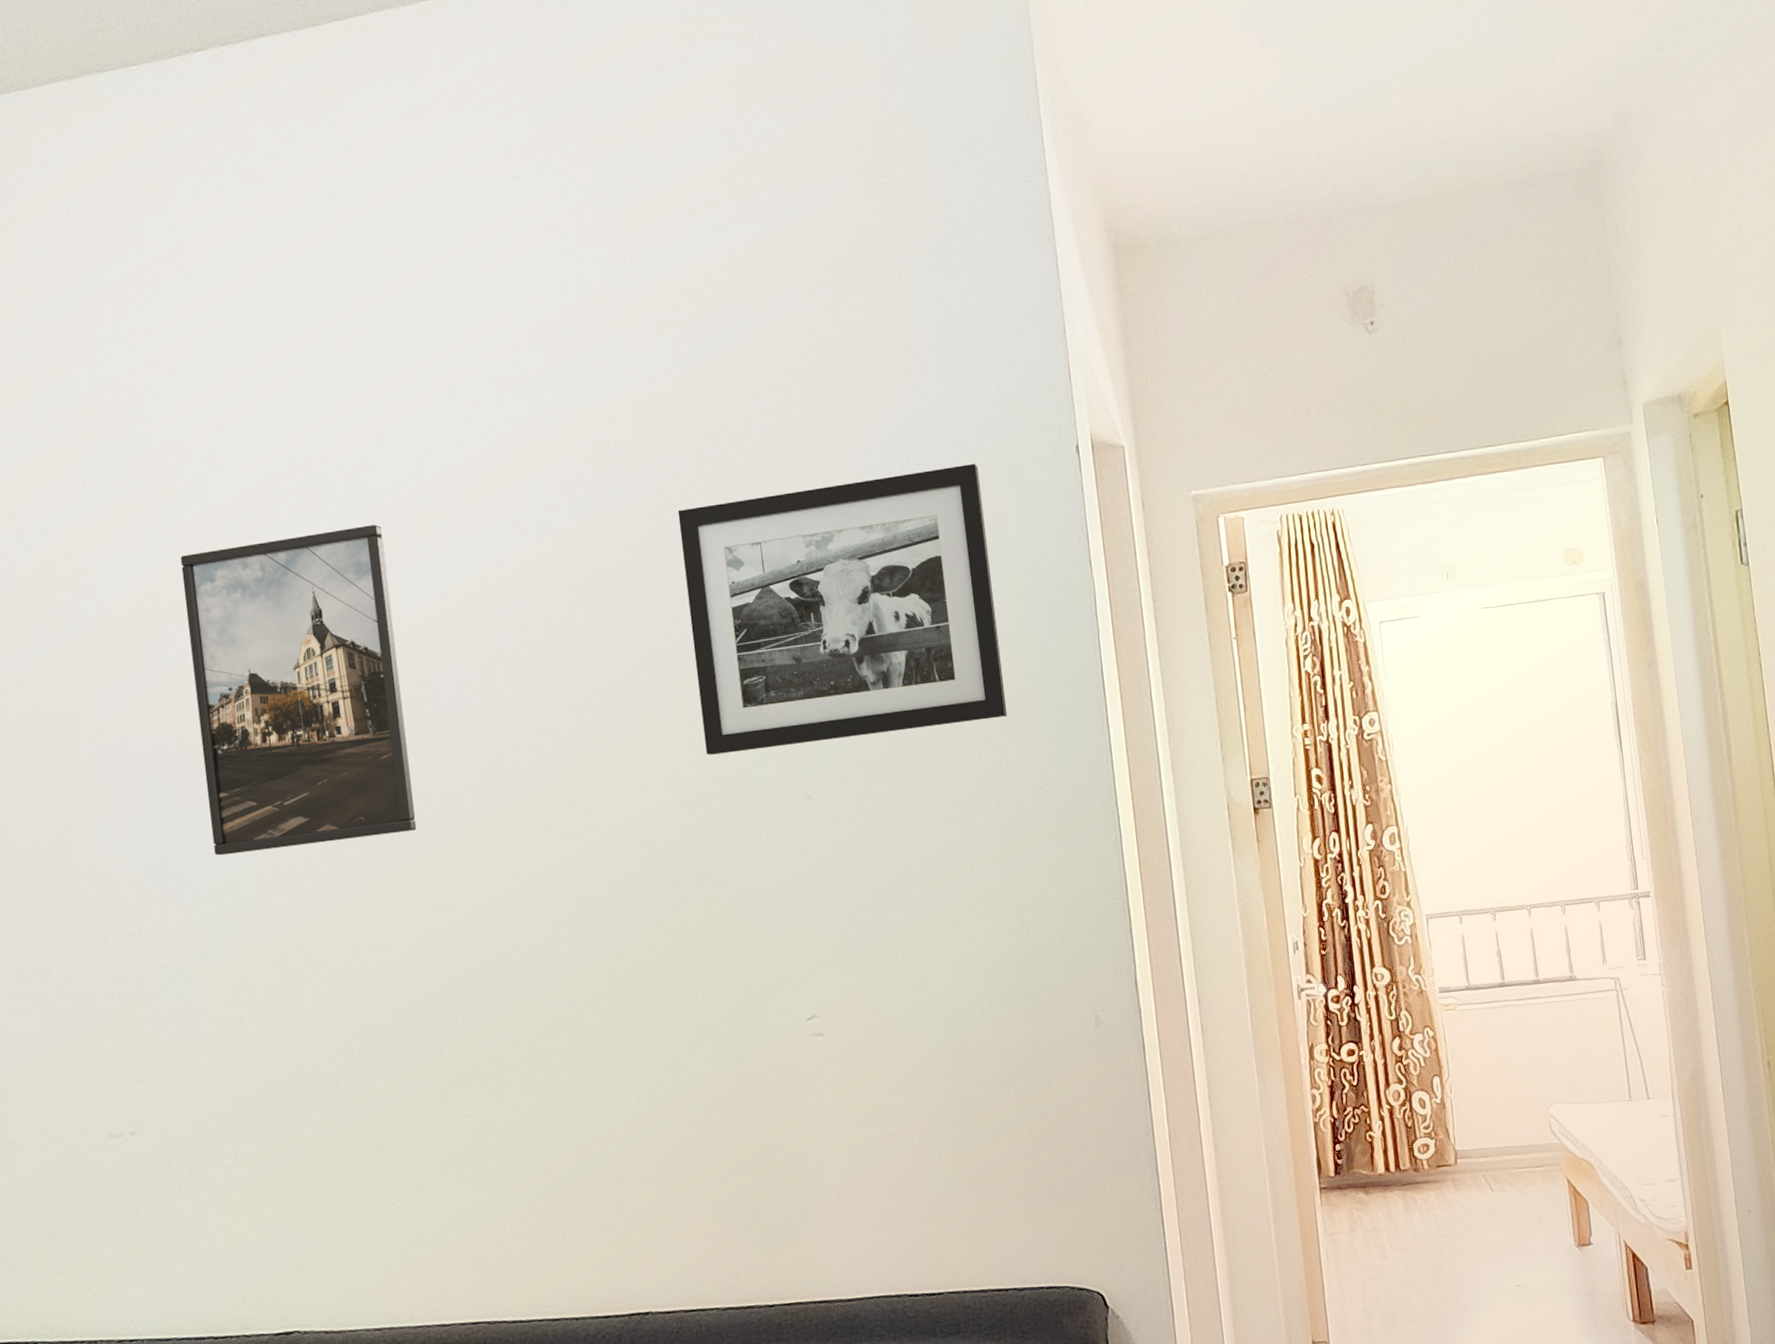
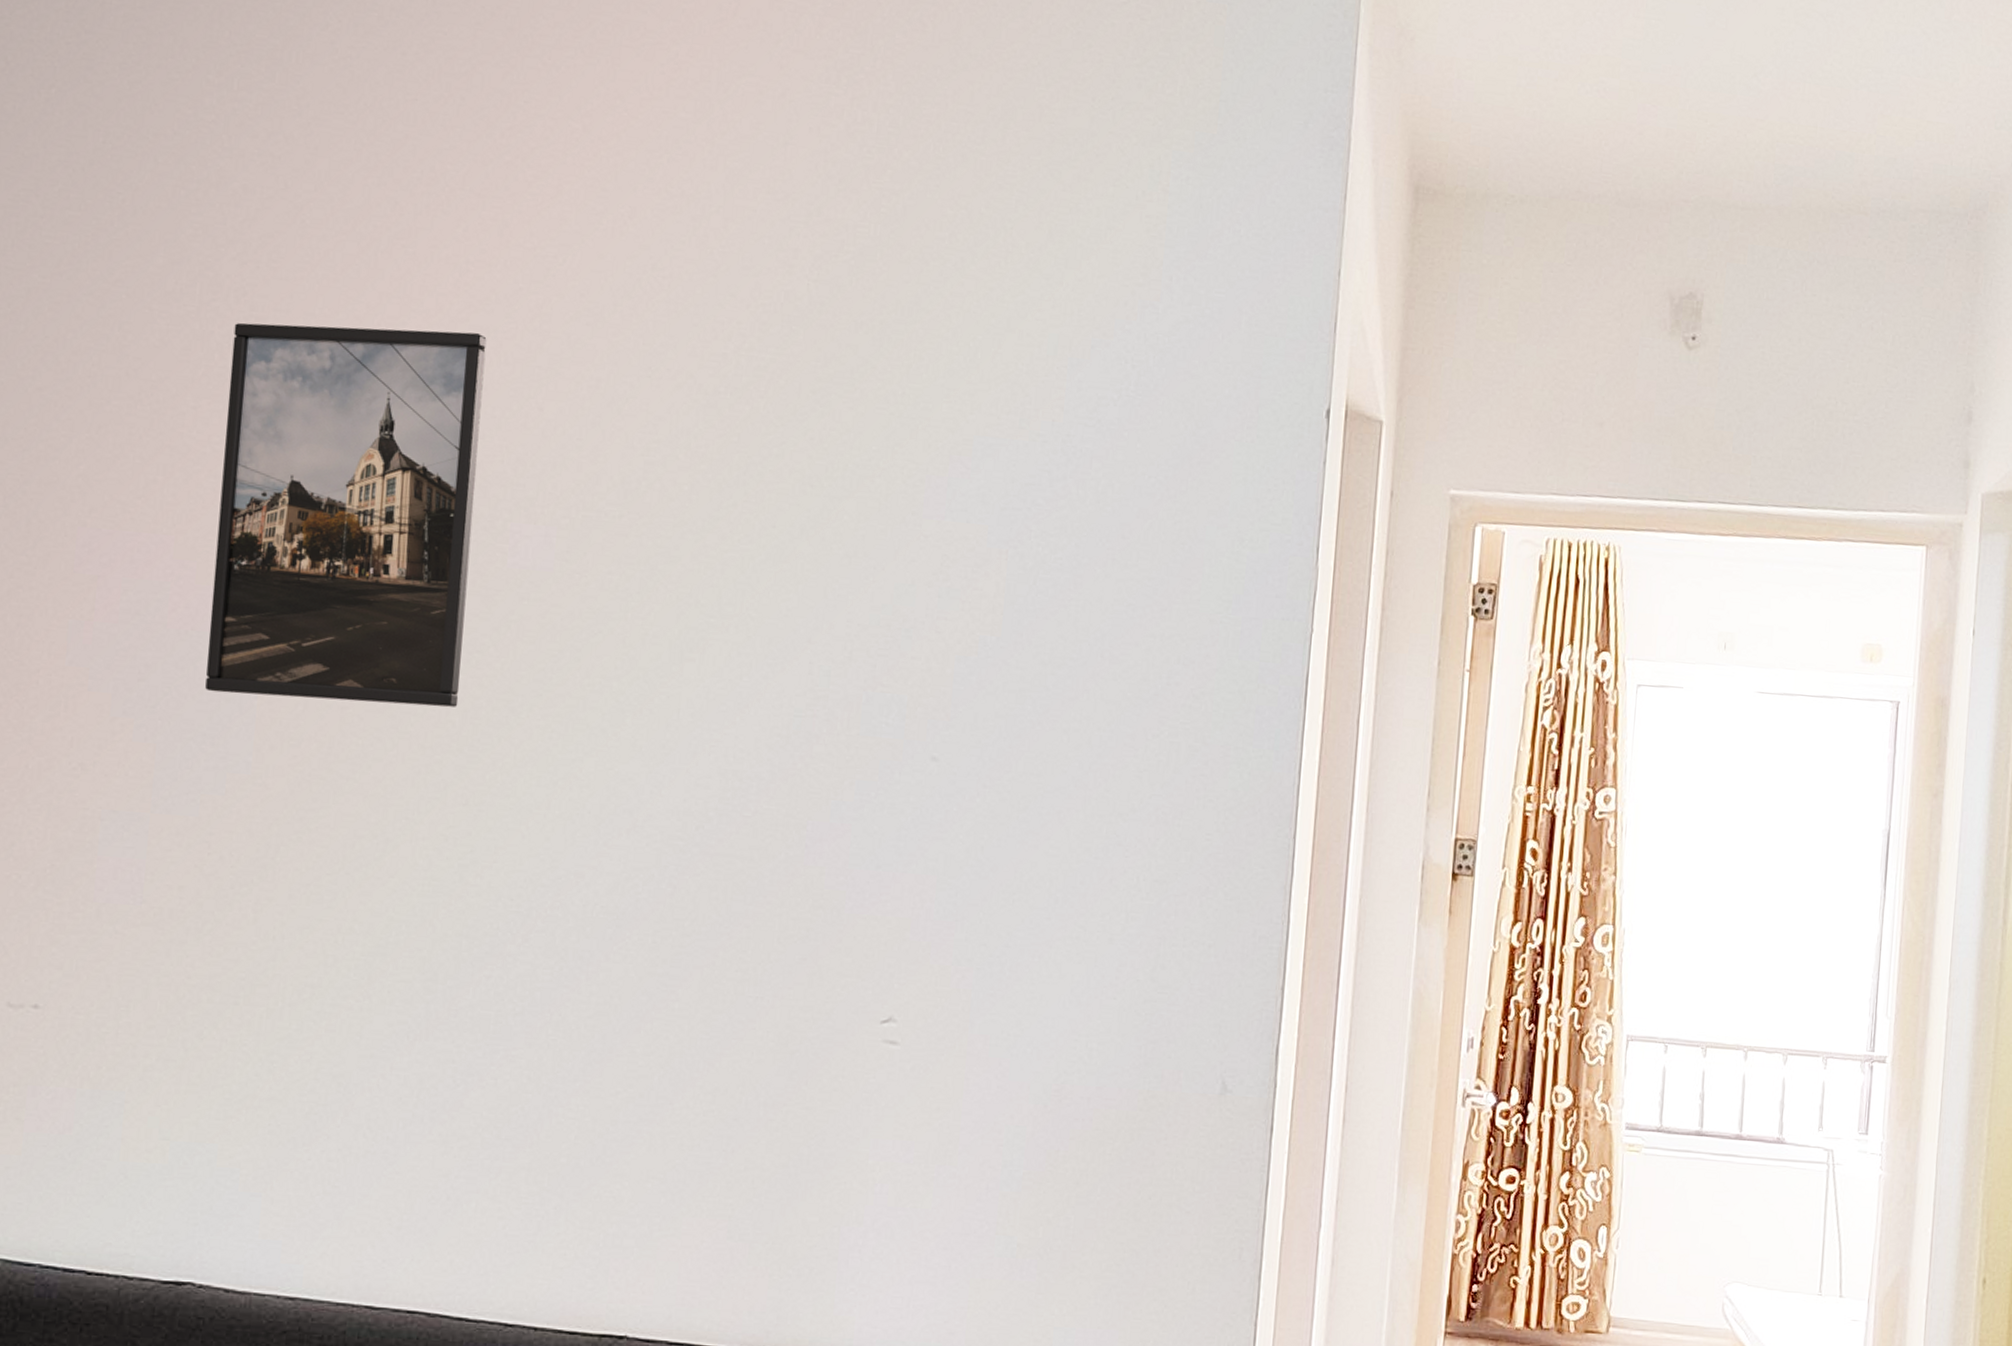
picture frame: present [677,464,1008,755] -> none [823,389,1209,710]

